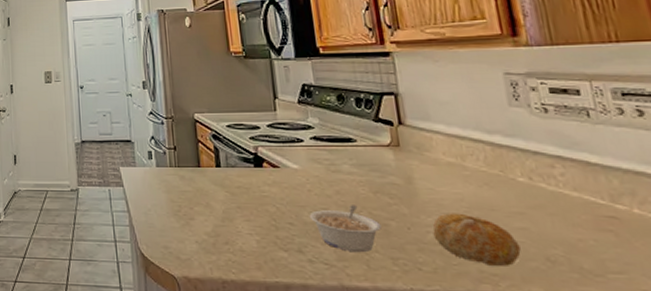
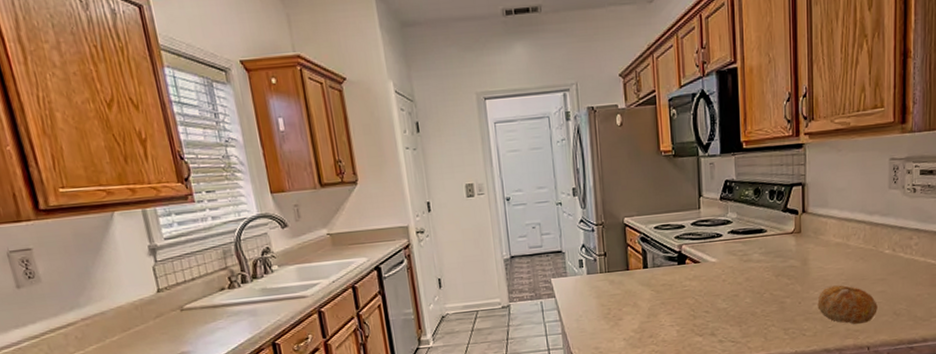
legume: present [309,205,382,253] -> none [722,288,779,329]

